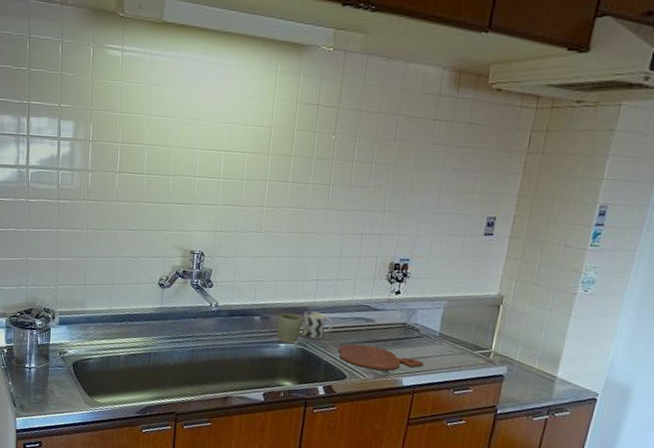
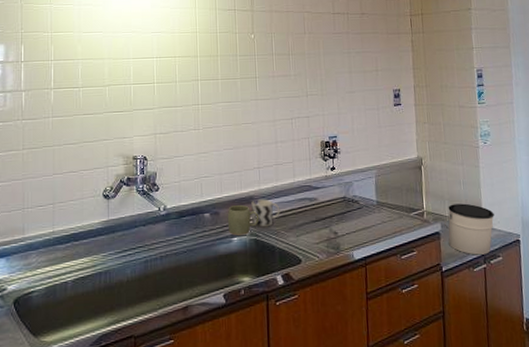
cutting board: present [338,344,424,371] -> none [289,224,369,249]
bucket: none [510,349,574,407] -> present [444,203,494,255]

